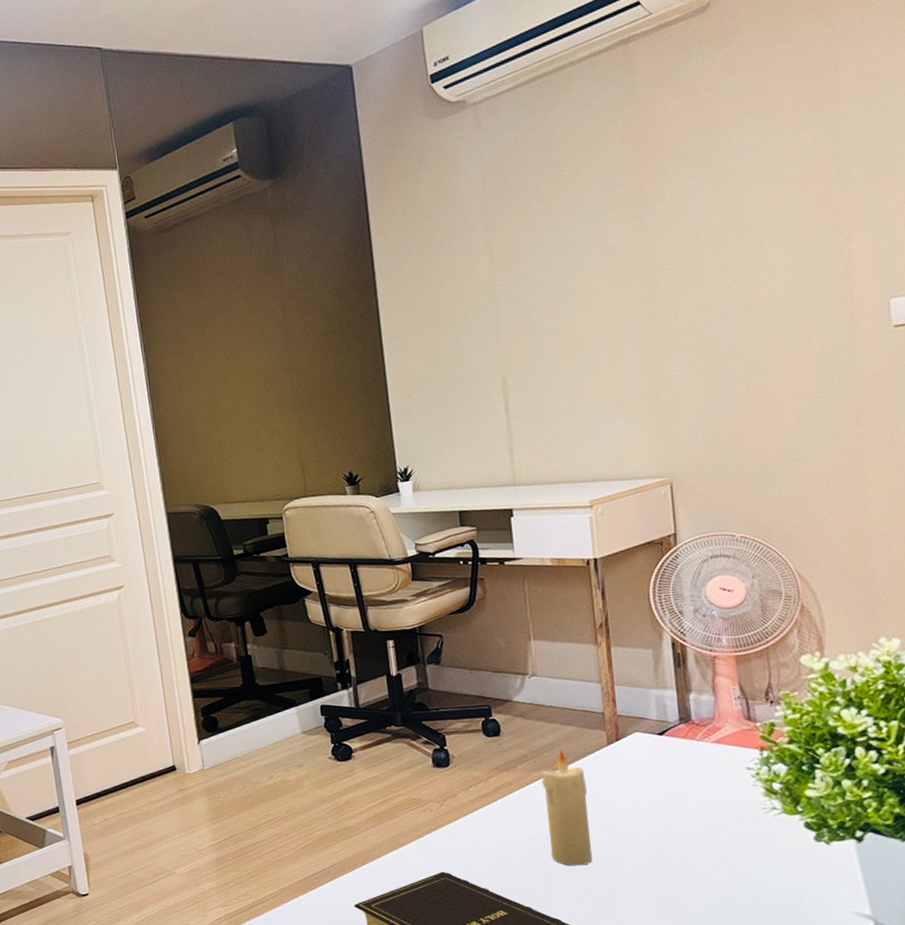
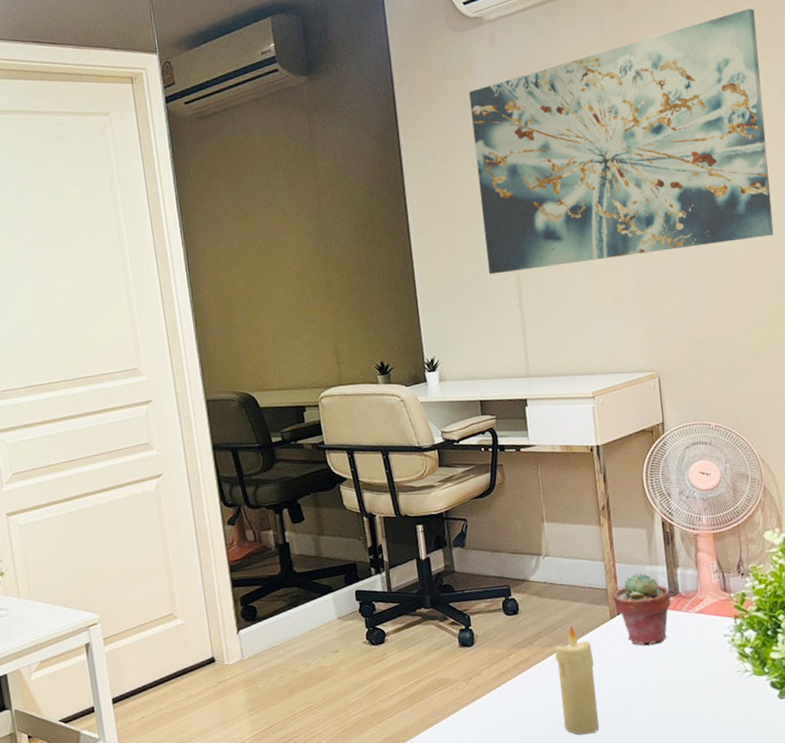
wall art: none [450,59,822,377] -> present [469,8,774,275]
potted succulent: none [611,696,682,776] -> present [613,572,671,646]

